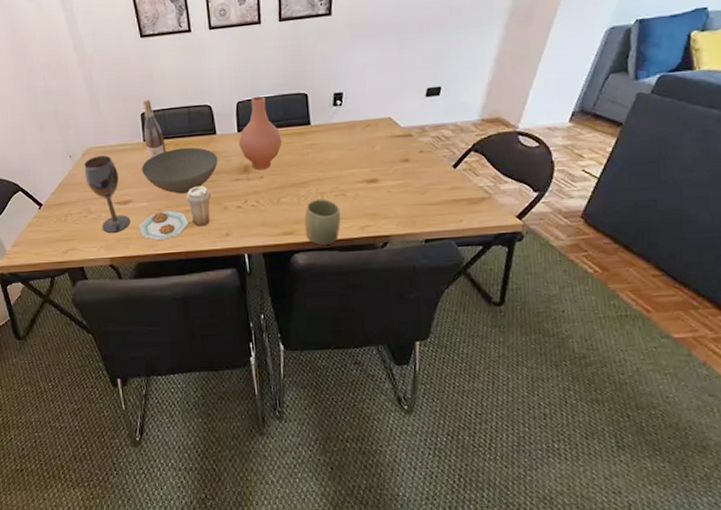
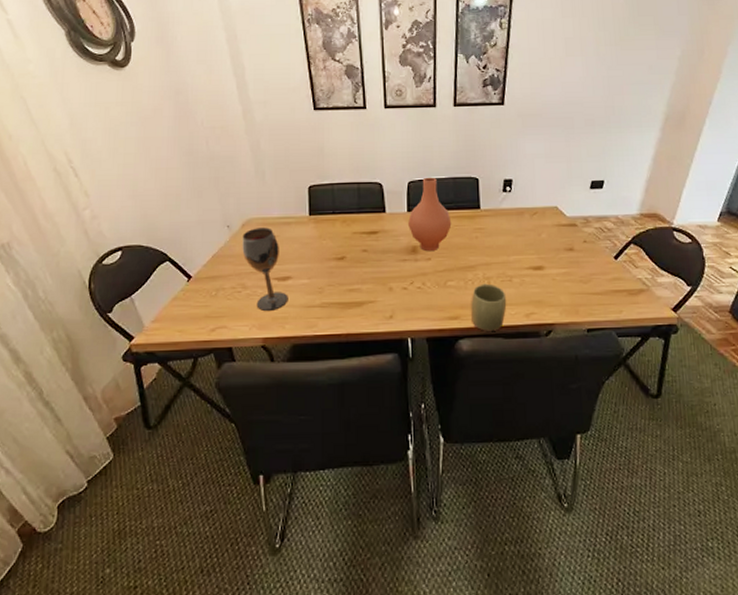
plate: present [138,186,211,241] -> none [297,264,377,322]
wine bottle: present [142,98,166,159] -> none [309,172,333,234]
bowl: present [142,147,218,194] -> none [305,224,386,272]

